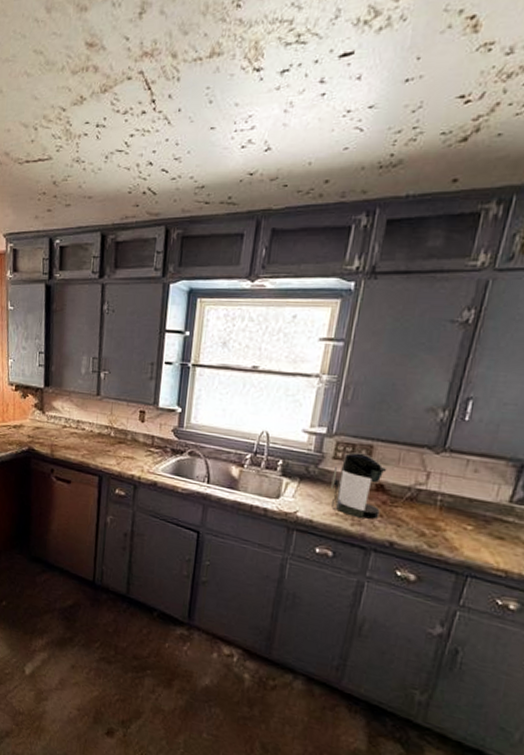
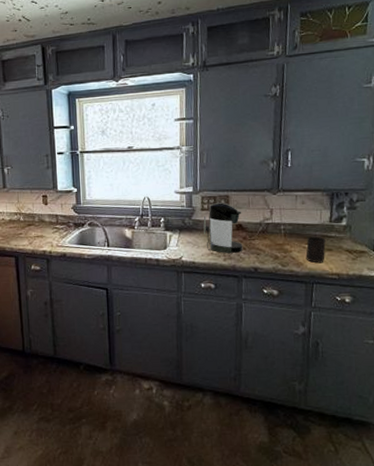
cup: none [464,515,498,553] -> present [306,236,326,263]

